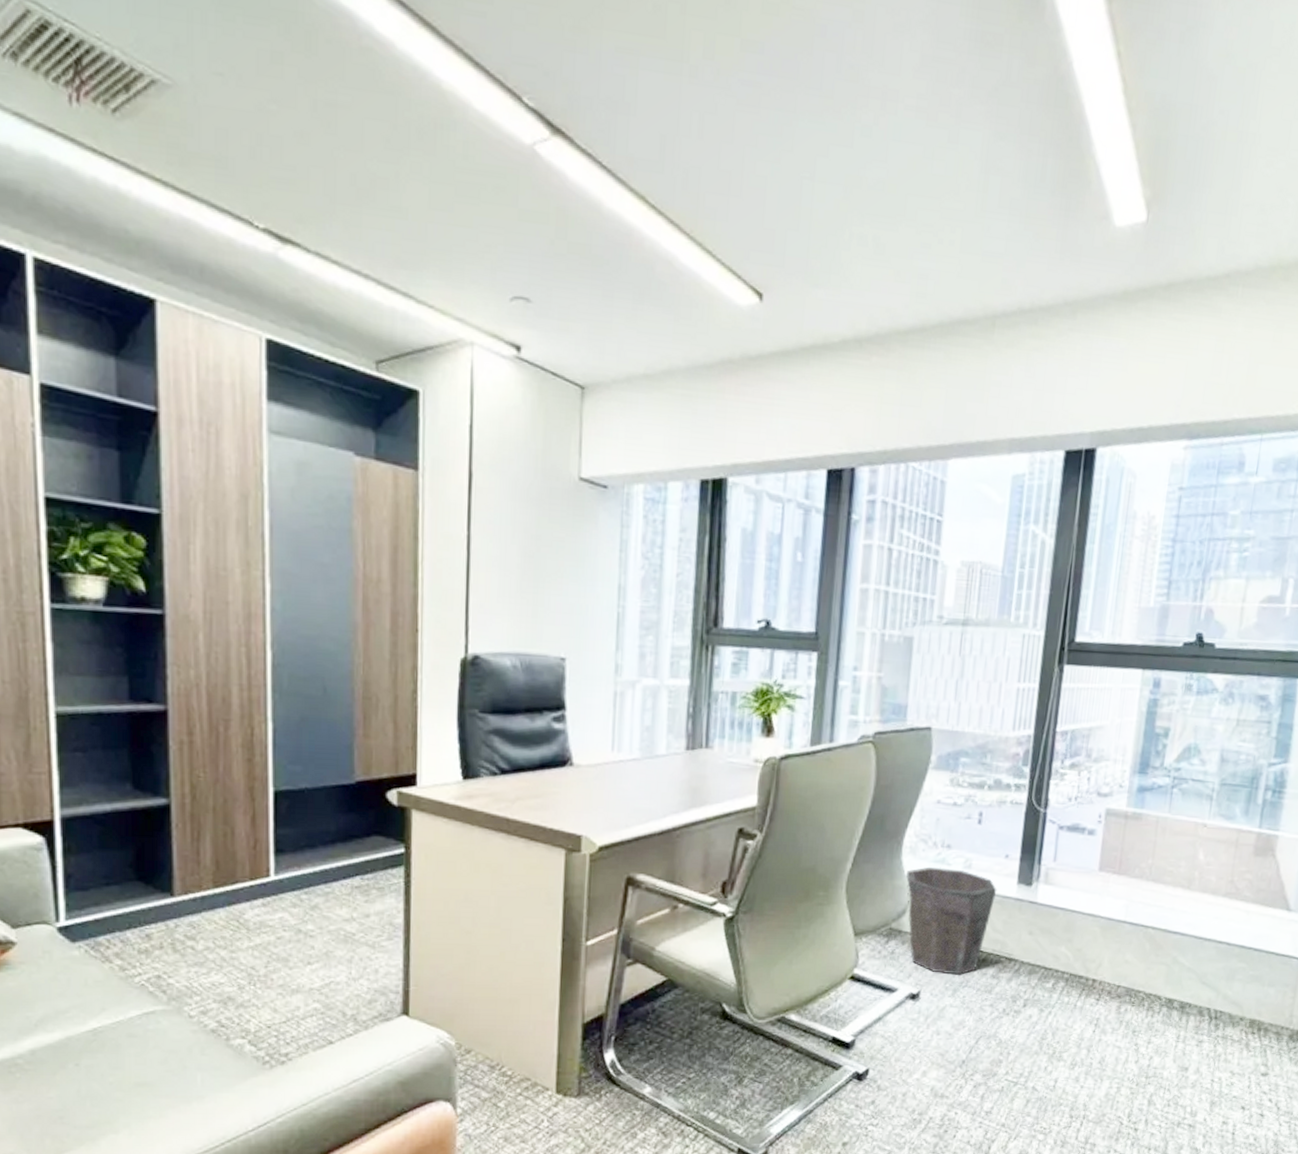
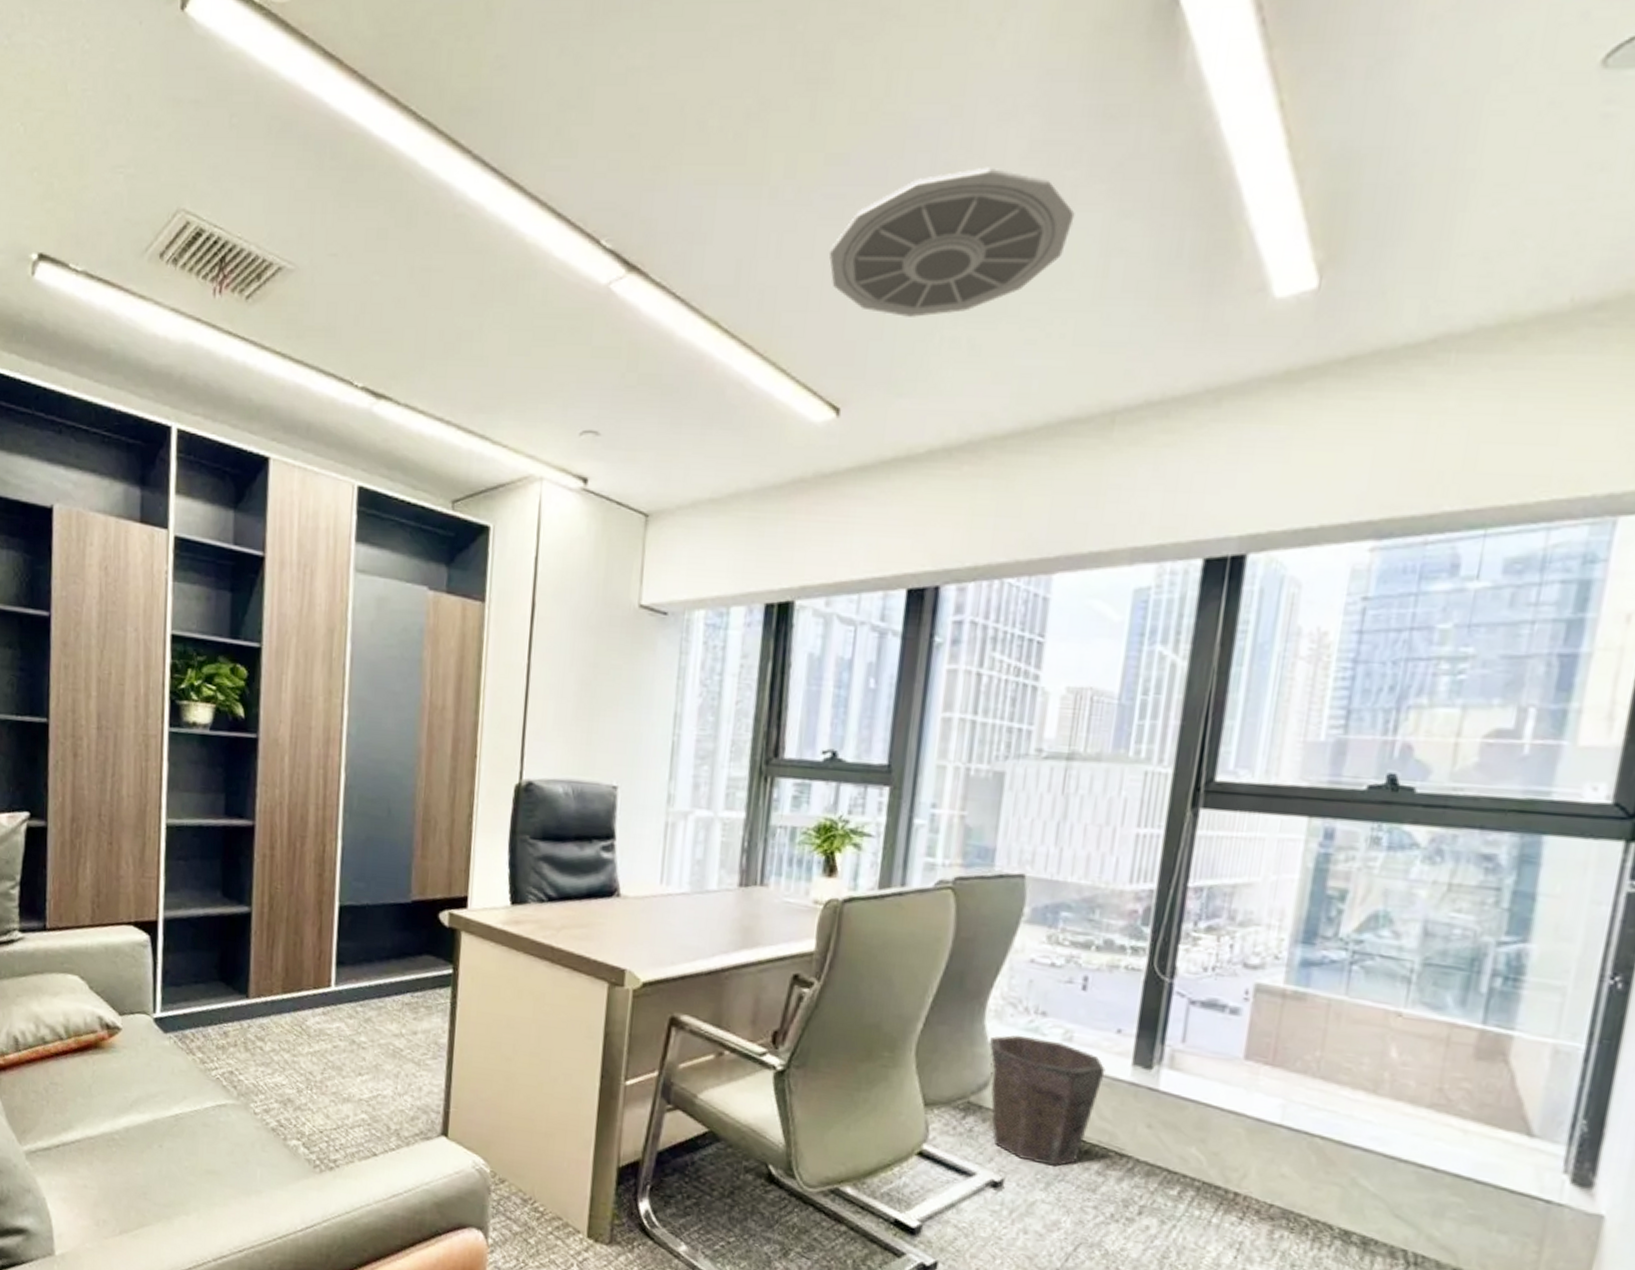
ceiling vent: none [747,74,960,212] -> present [829,167,1075,317]

